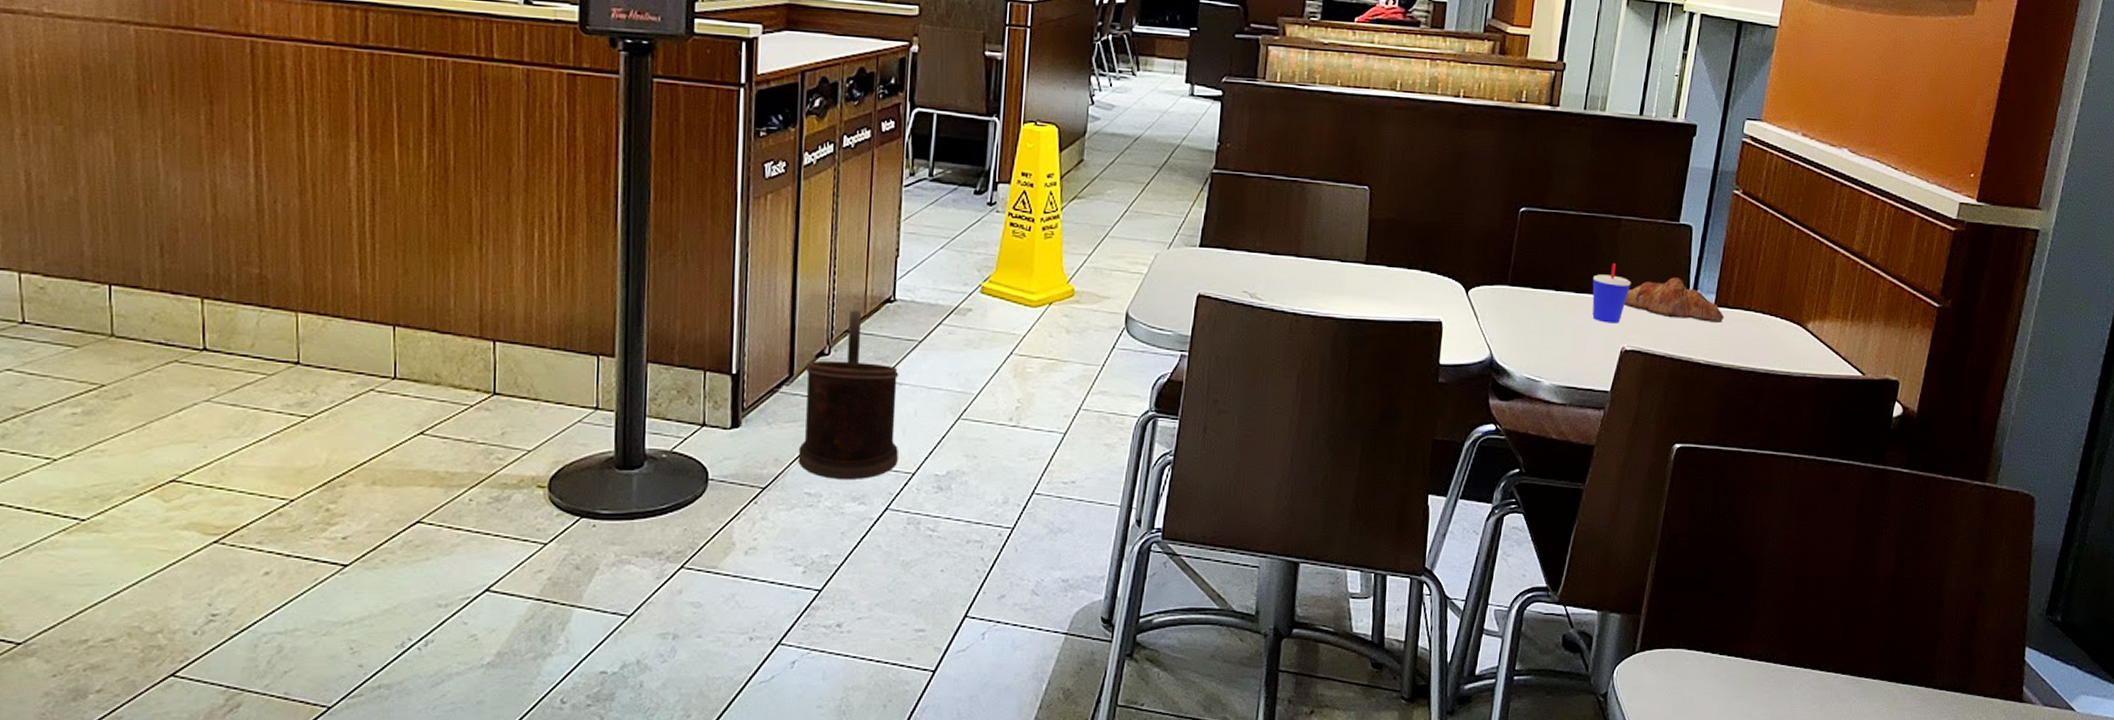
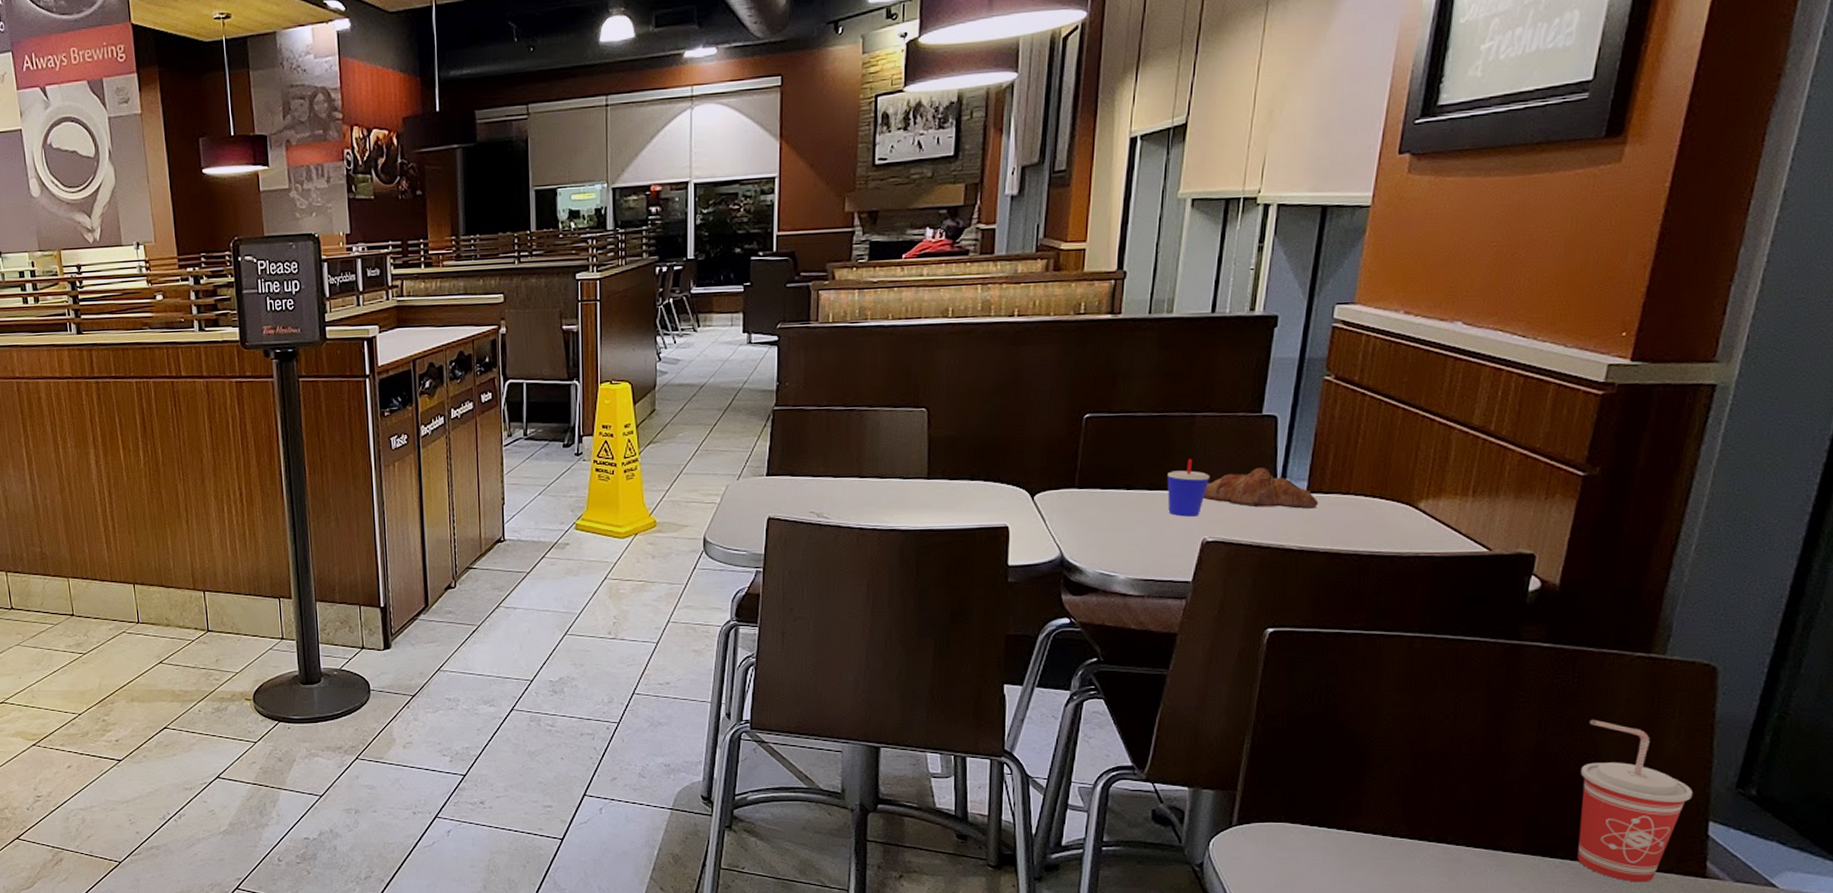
bucket: present [798,310,899,479] -> none [437,550,518,687]
beverage cup: none [1924,545,2014,708] -> present [1577,719,1693,882]

